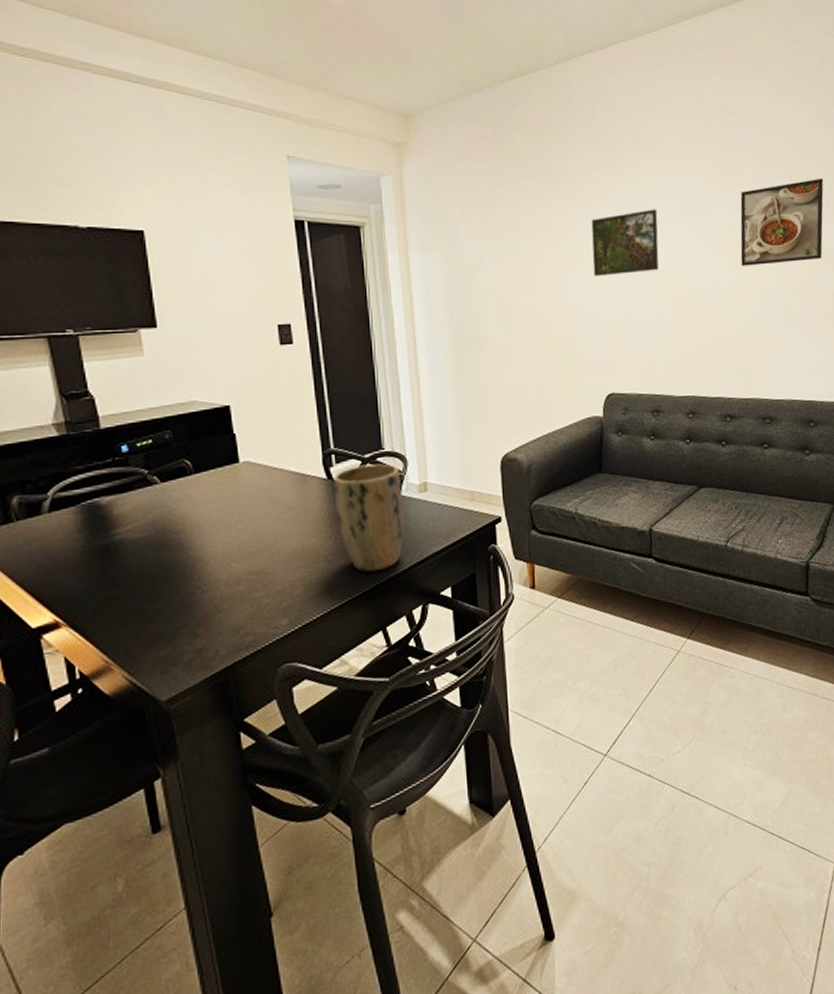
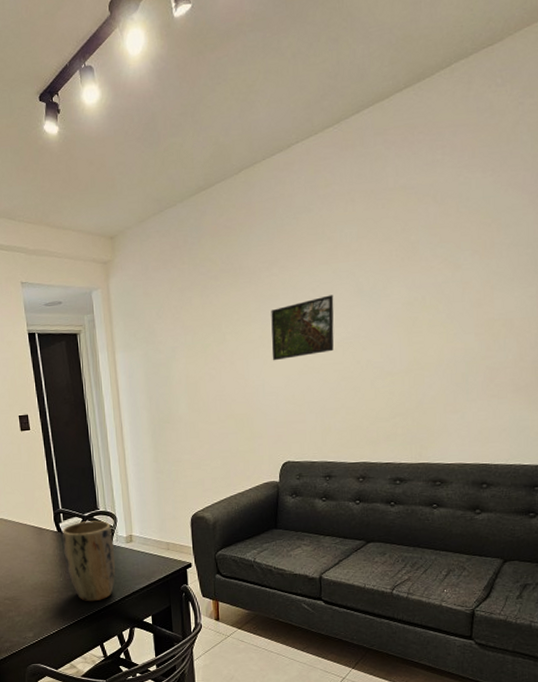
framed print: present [740,178,824,266] -> none [416,246,511,341]

